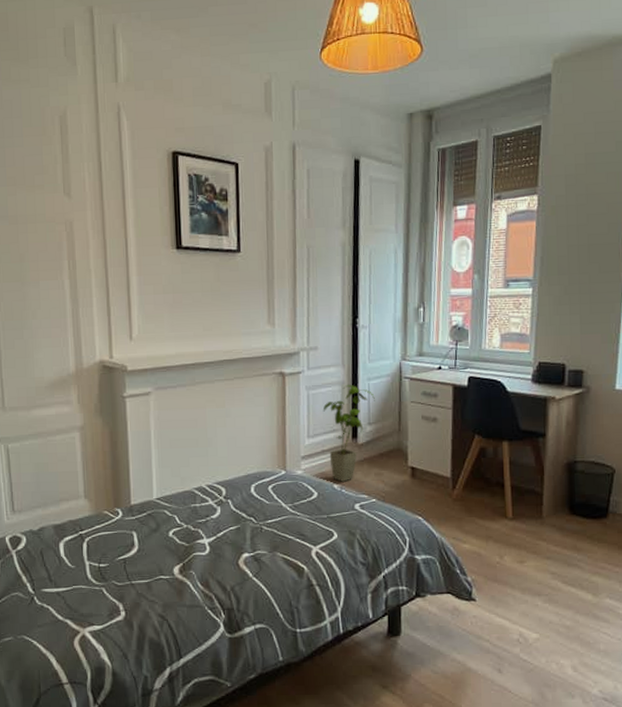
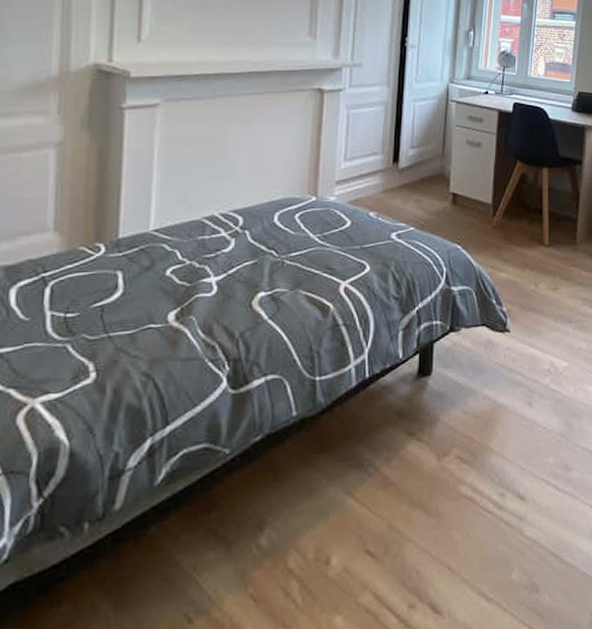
house plant: present [322,384,375,482] -> none [363,105,420,209]

